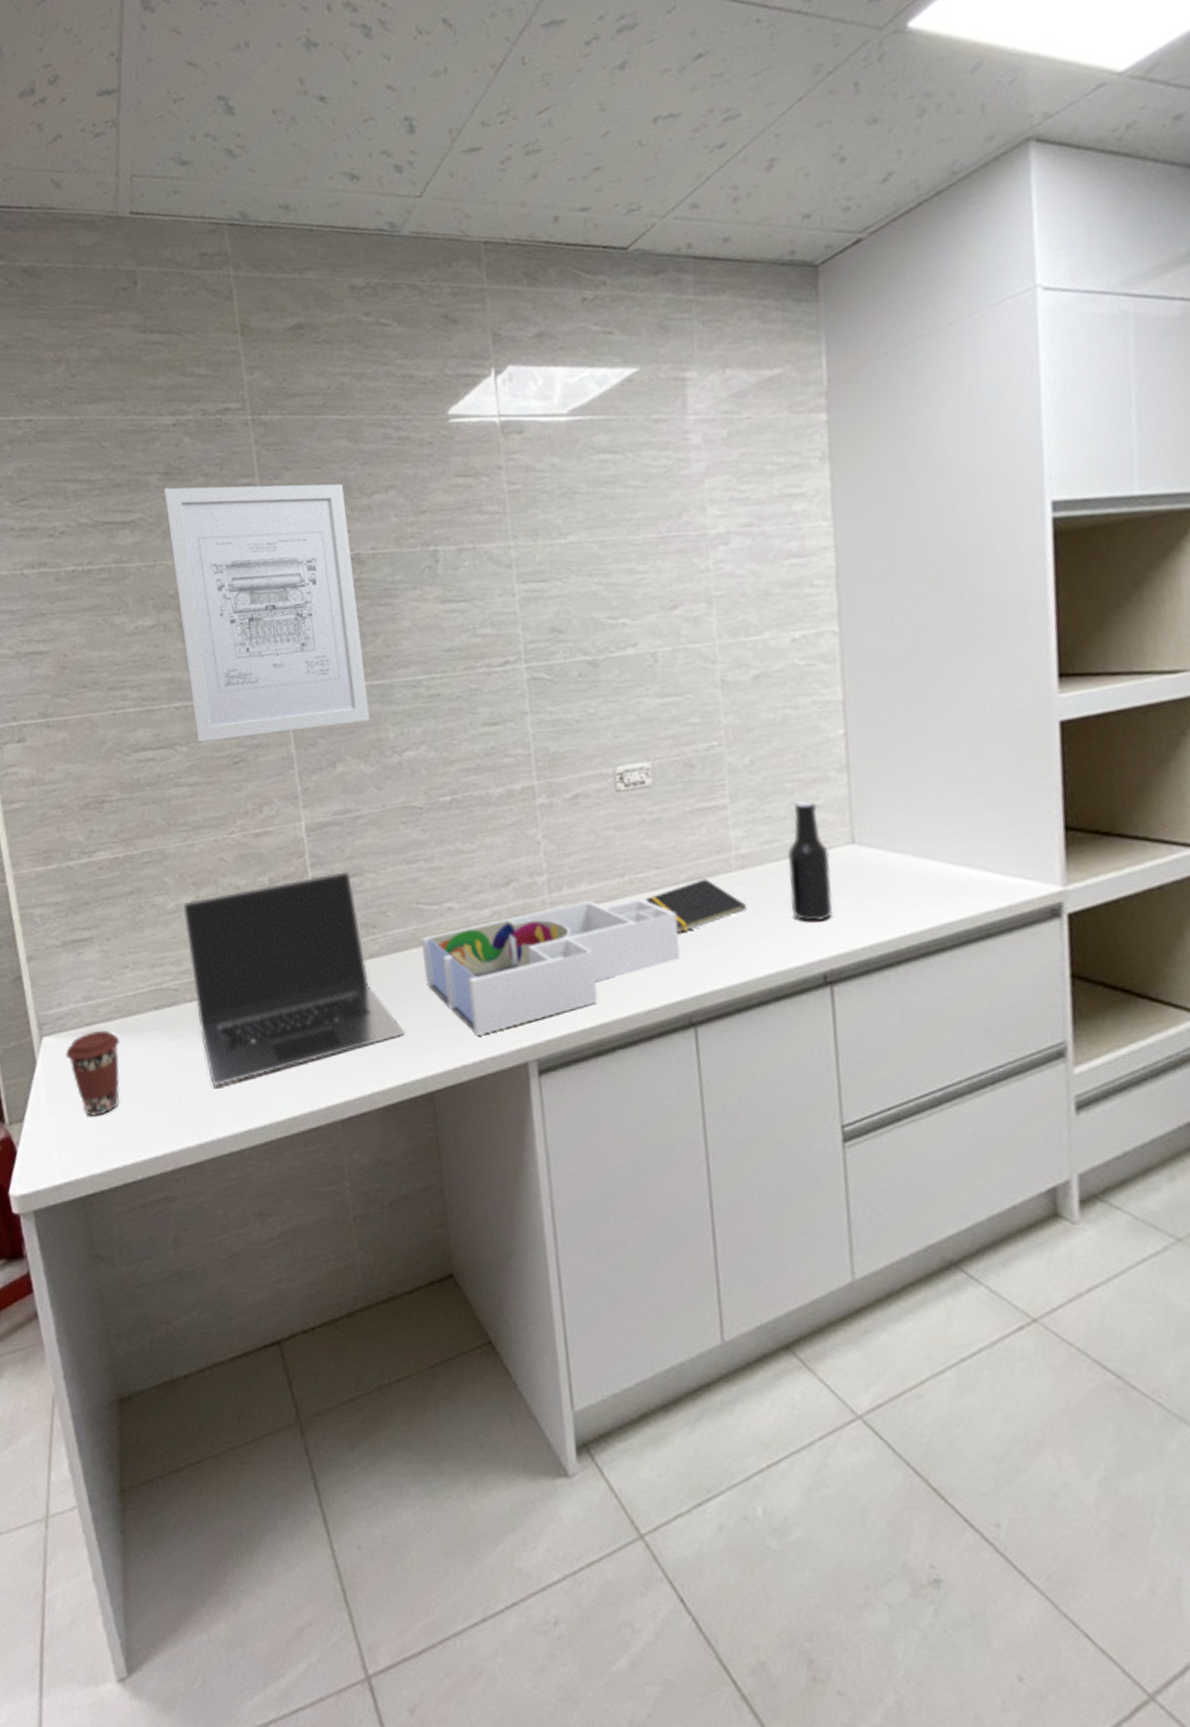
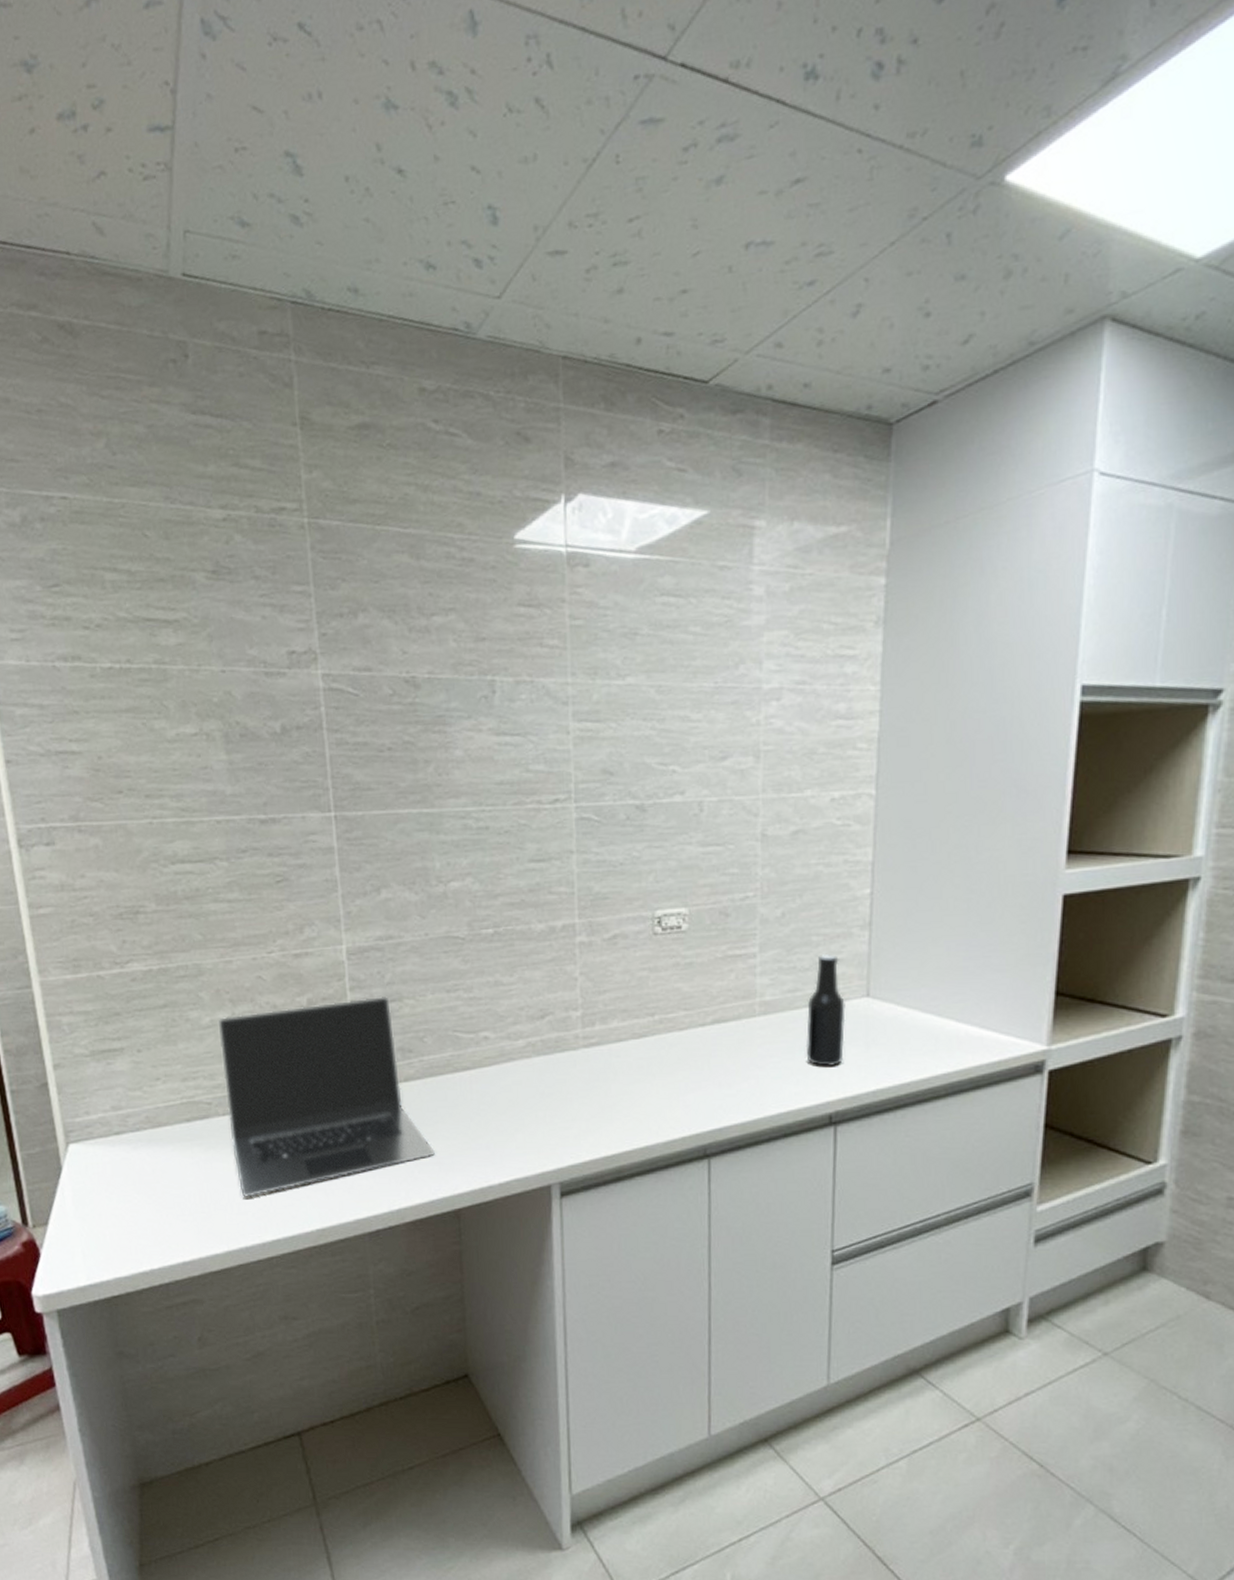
coffee cup: present [65,1030,120,1116] -> none [92,1139,150,1222]
wall art: present [164,483,370,742] -> none [211,587,417,858]
desk organizer: present [421,898,680,1036] -> none [455,1036,701,1159]
notepad: present [645,878,748,932] -> none [672,1022,766,1071]

